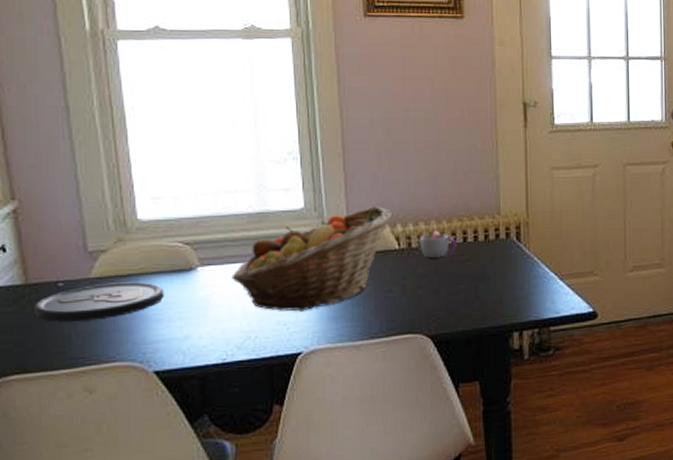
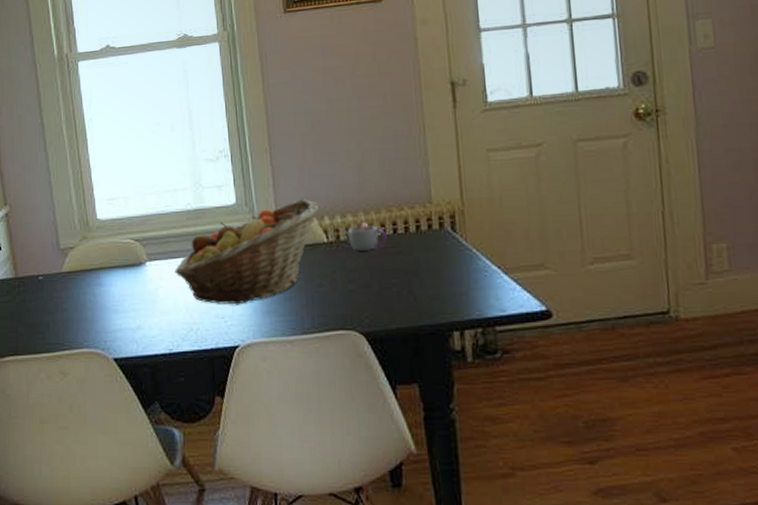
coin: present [34,282,164,322] -> none [22,276,120,311]

